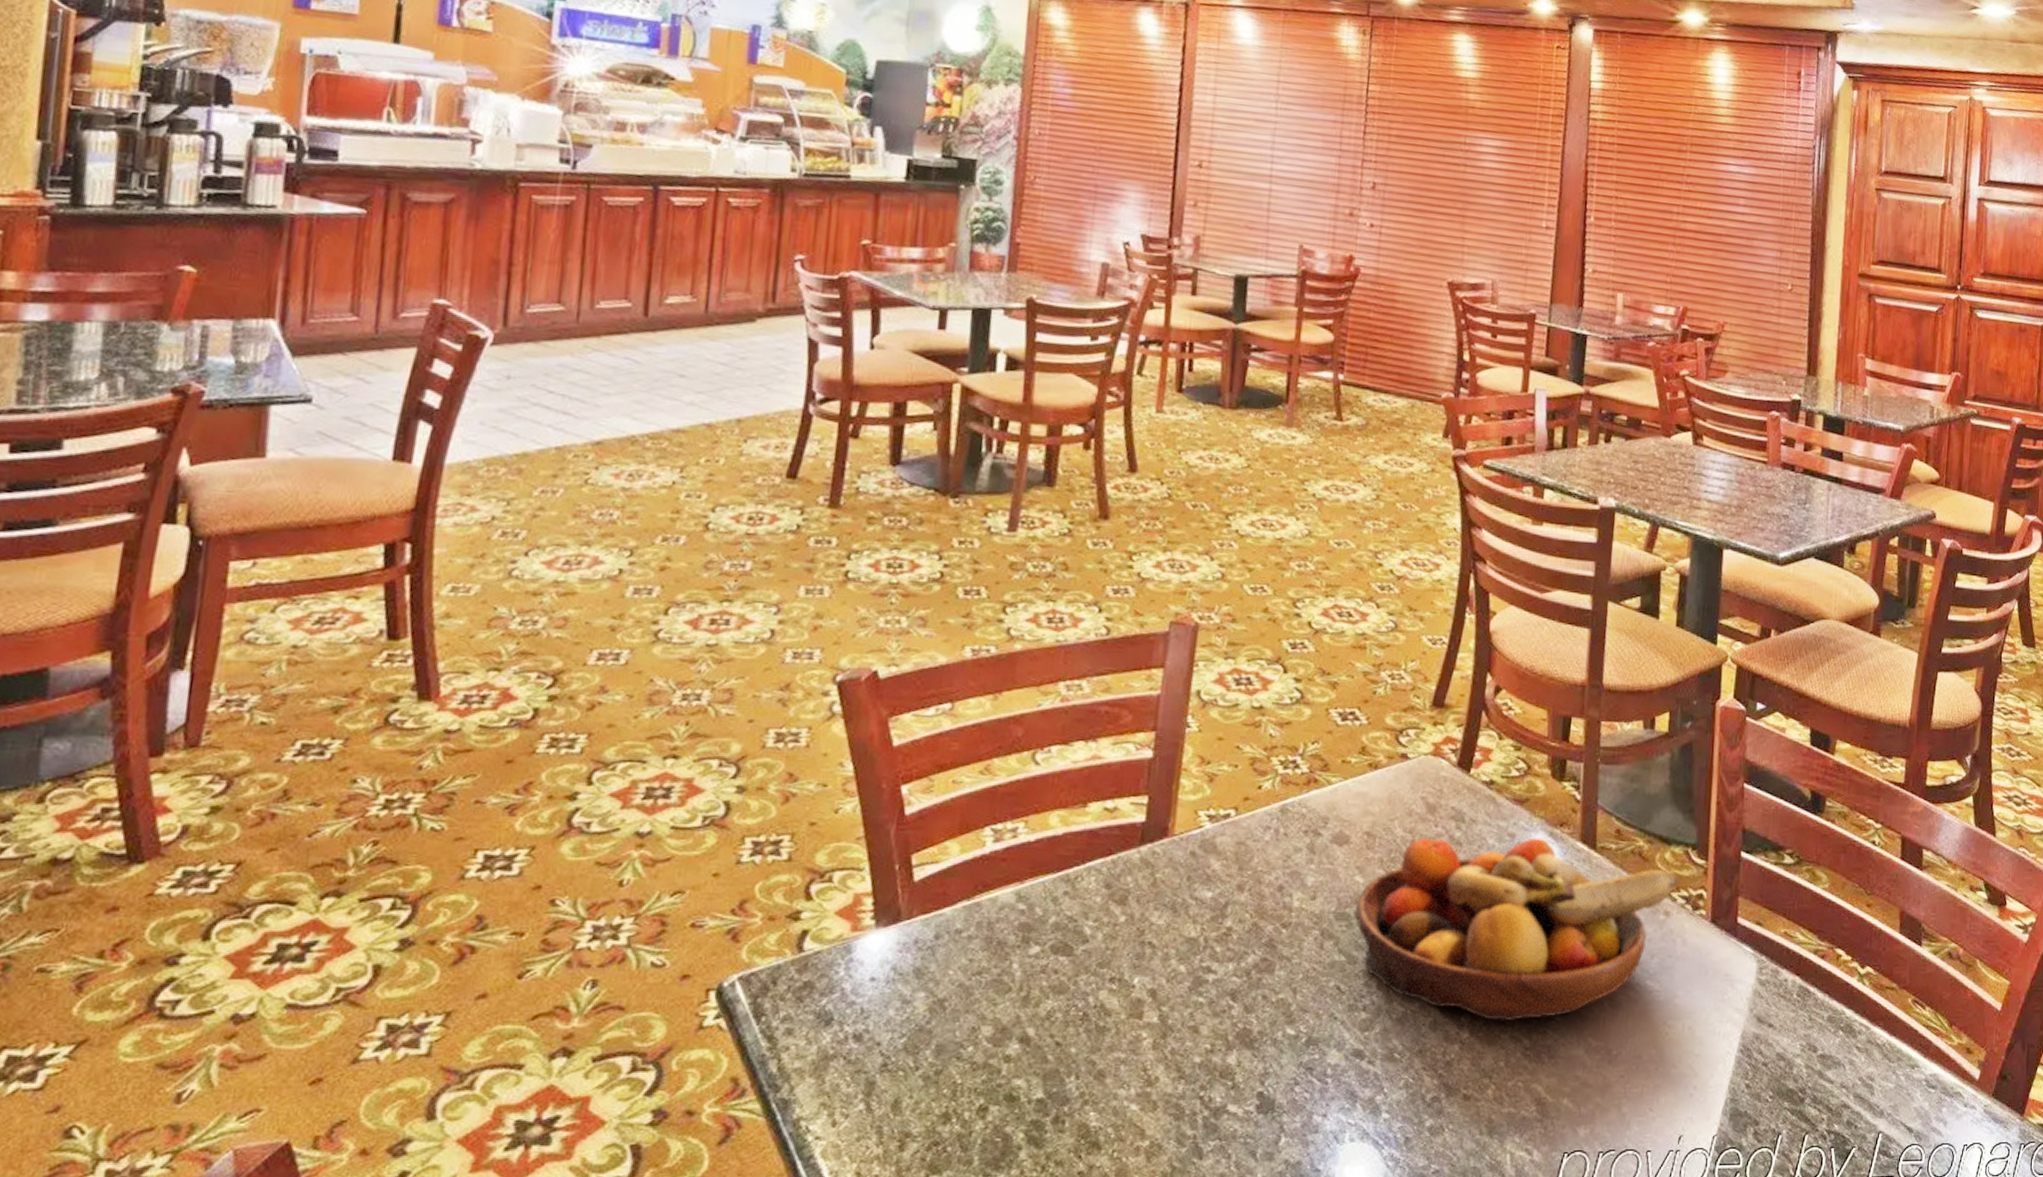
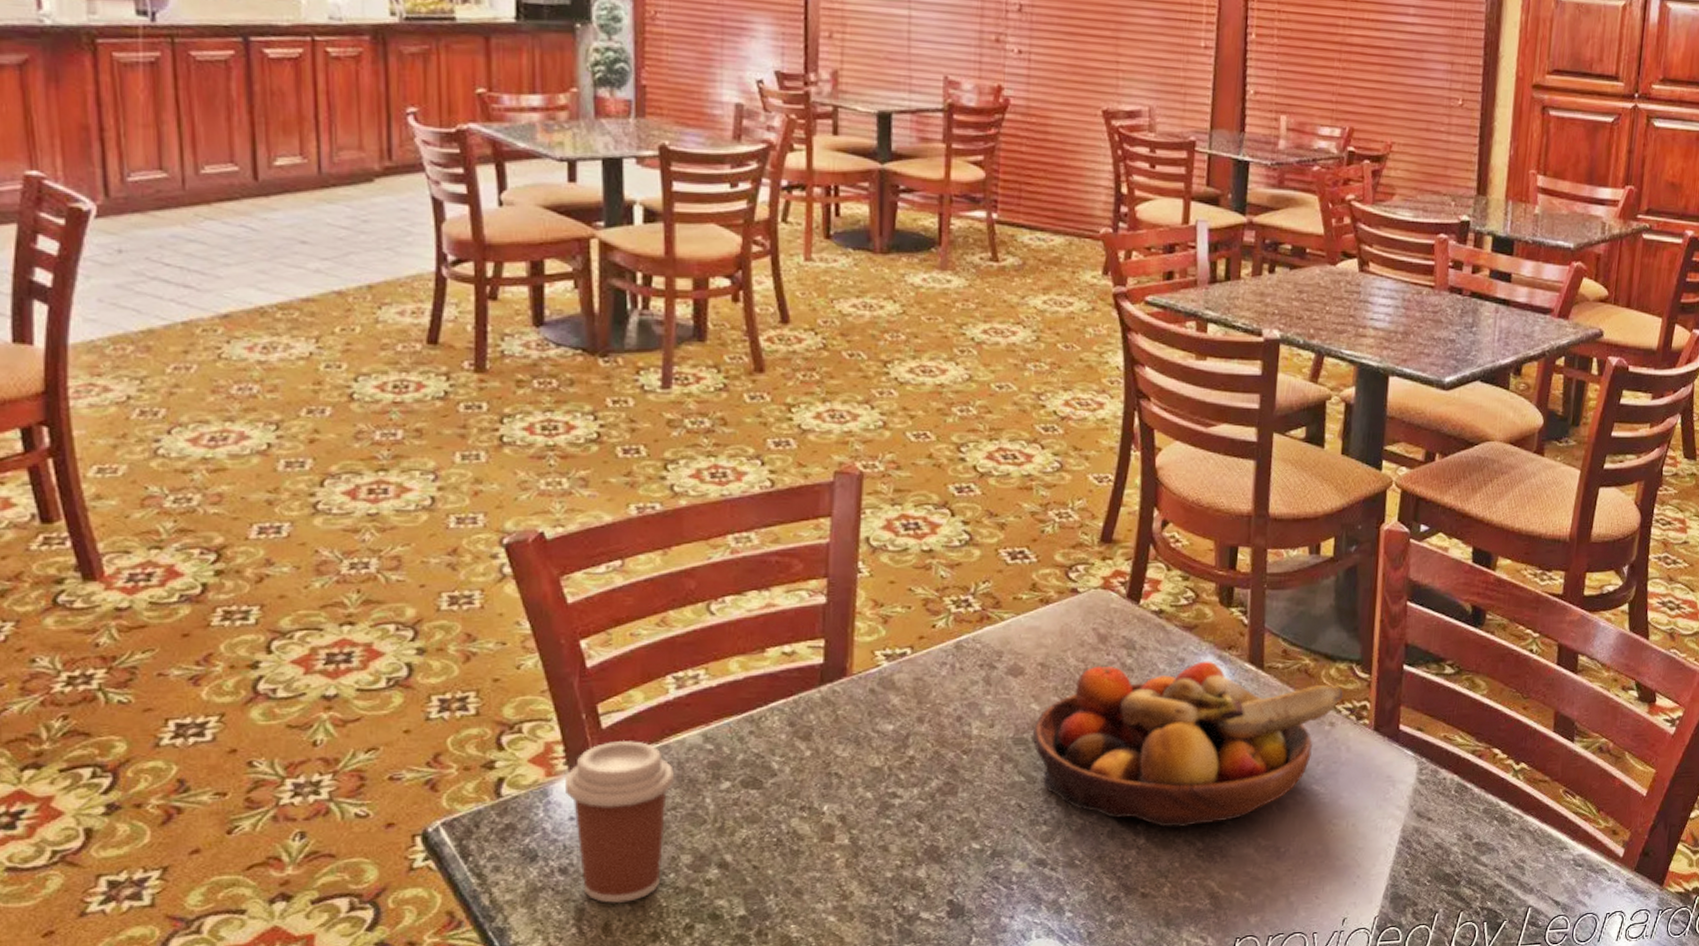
coffee cup: none [869,894,983,1077] -> present [566,740,675,903]

